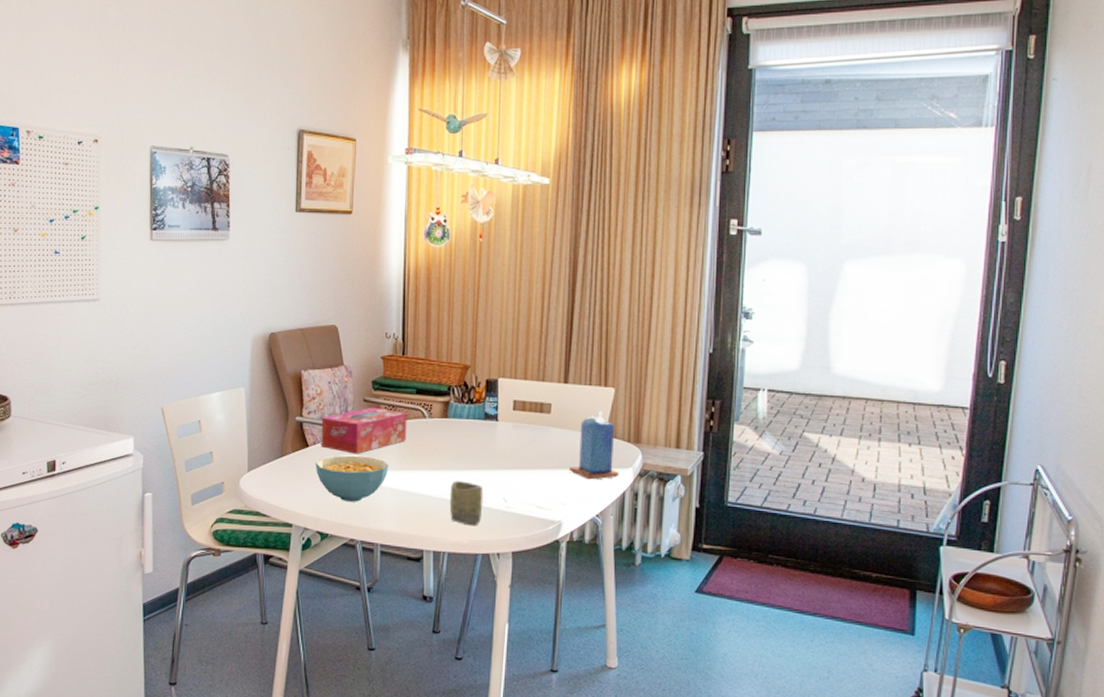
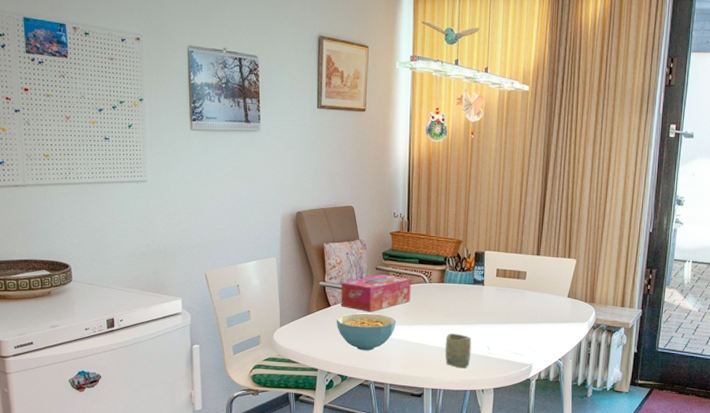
candle: present [569,410,620,480] -> none [539,277,578,332]

